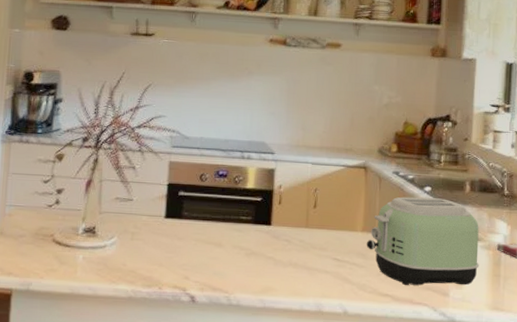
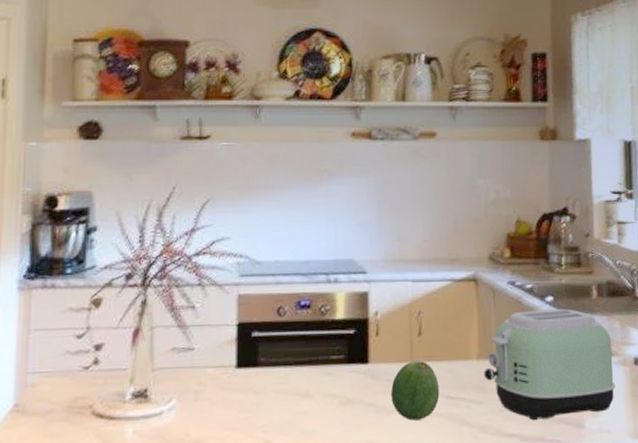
fruit: none [288,228,328,275] -> present [391,361,440,421]

